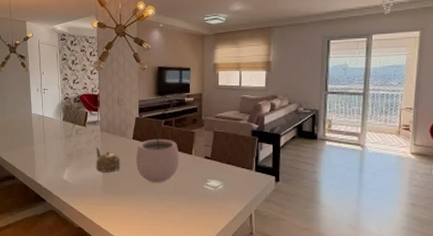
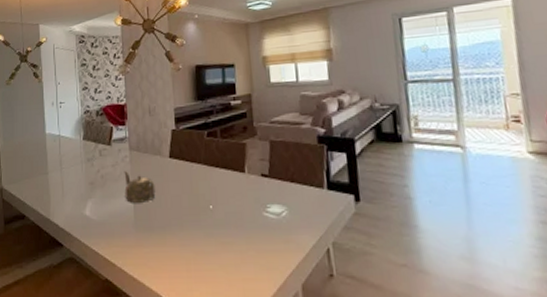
plant pot: present [135,129,180,183] -> none [174,142,230,213]

